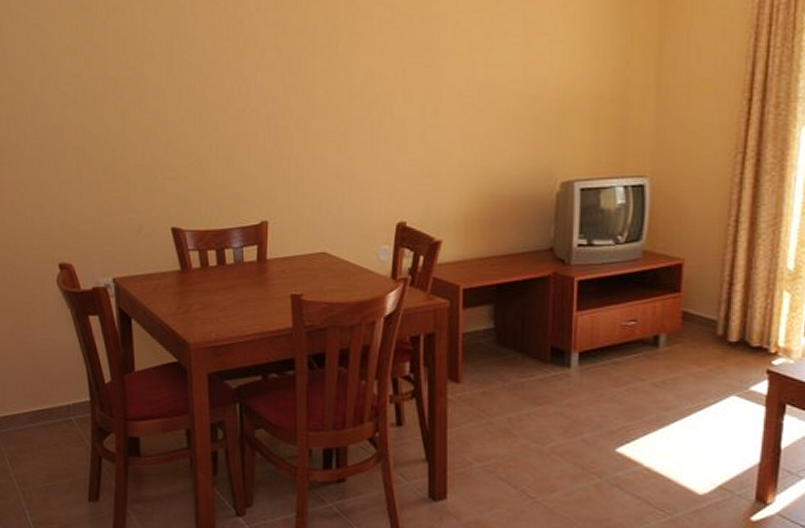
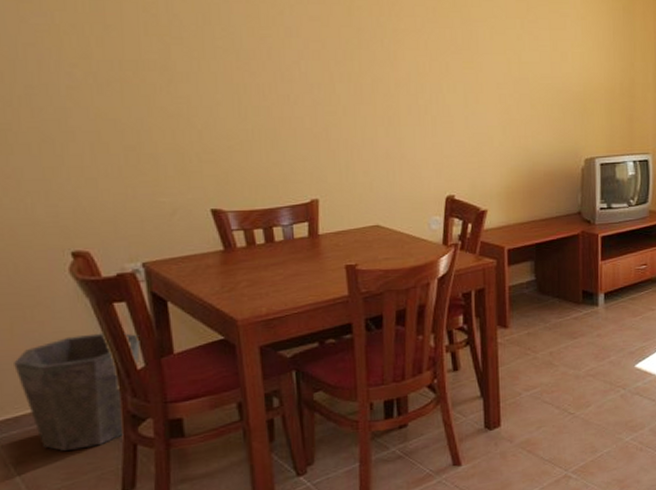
waste bin: none [13,344,108,454] -> present [14,333,140,452]

